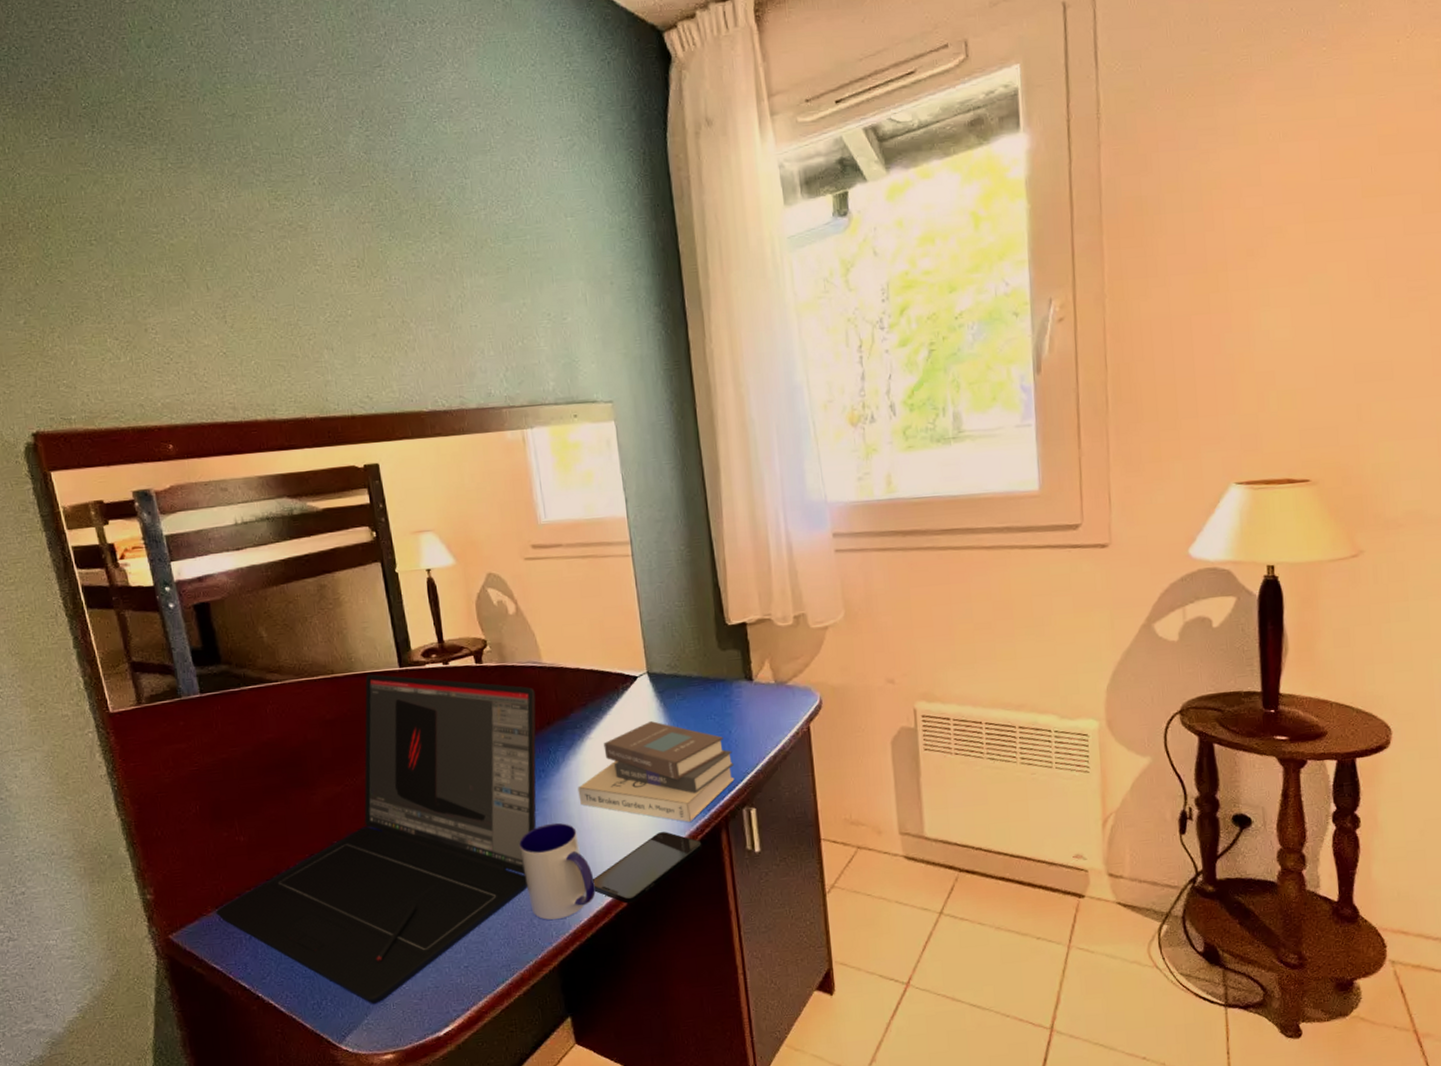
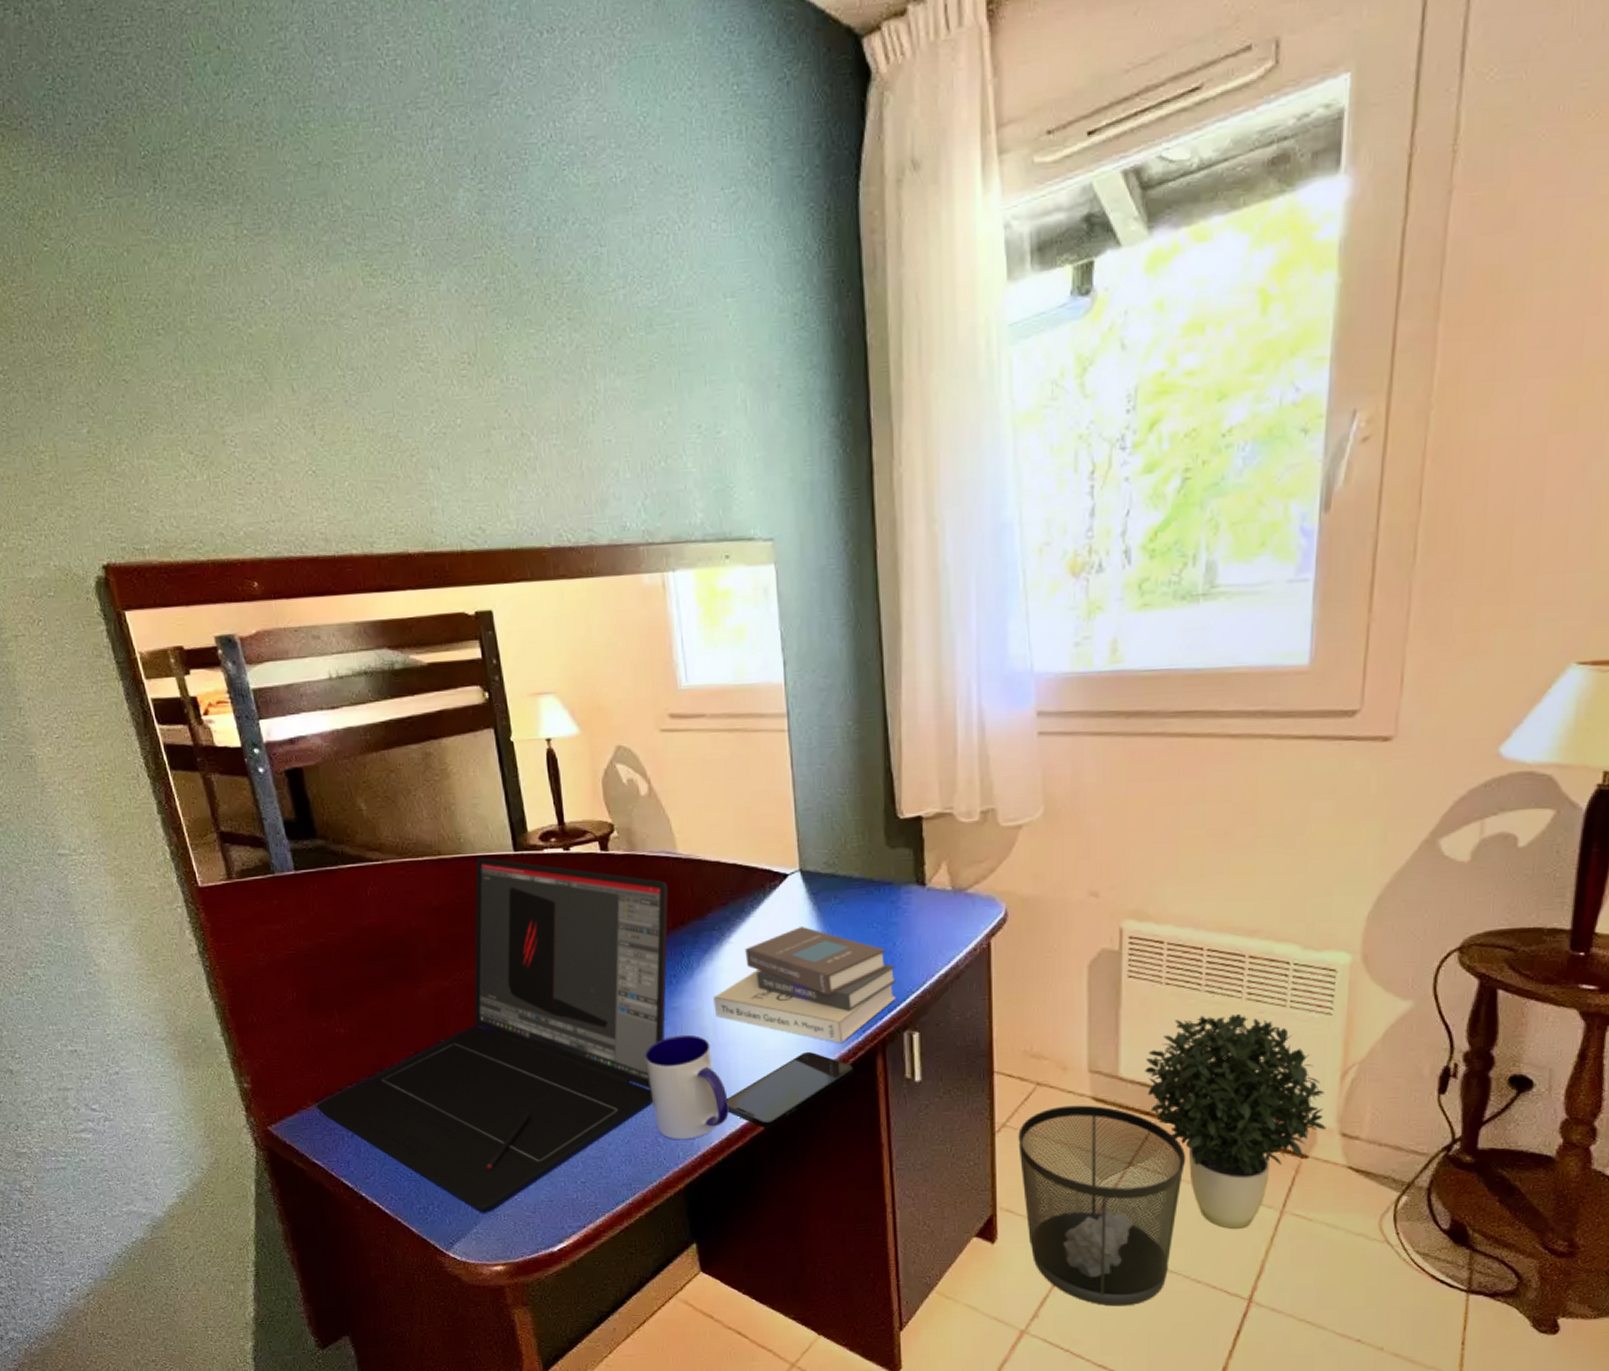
waste bin: none [845,863,987,1046] -> present [1018,1105,1186,1307]
potted plant: none [945,777,1096,966] -> present [1145,1014,1326,1229]

